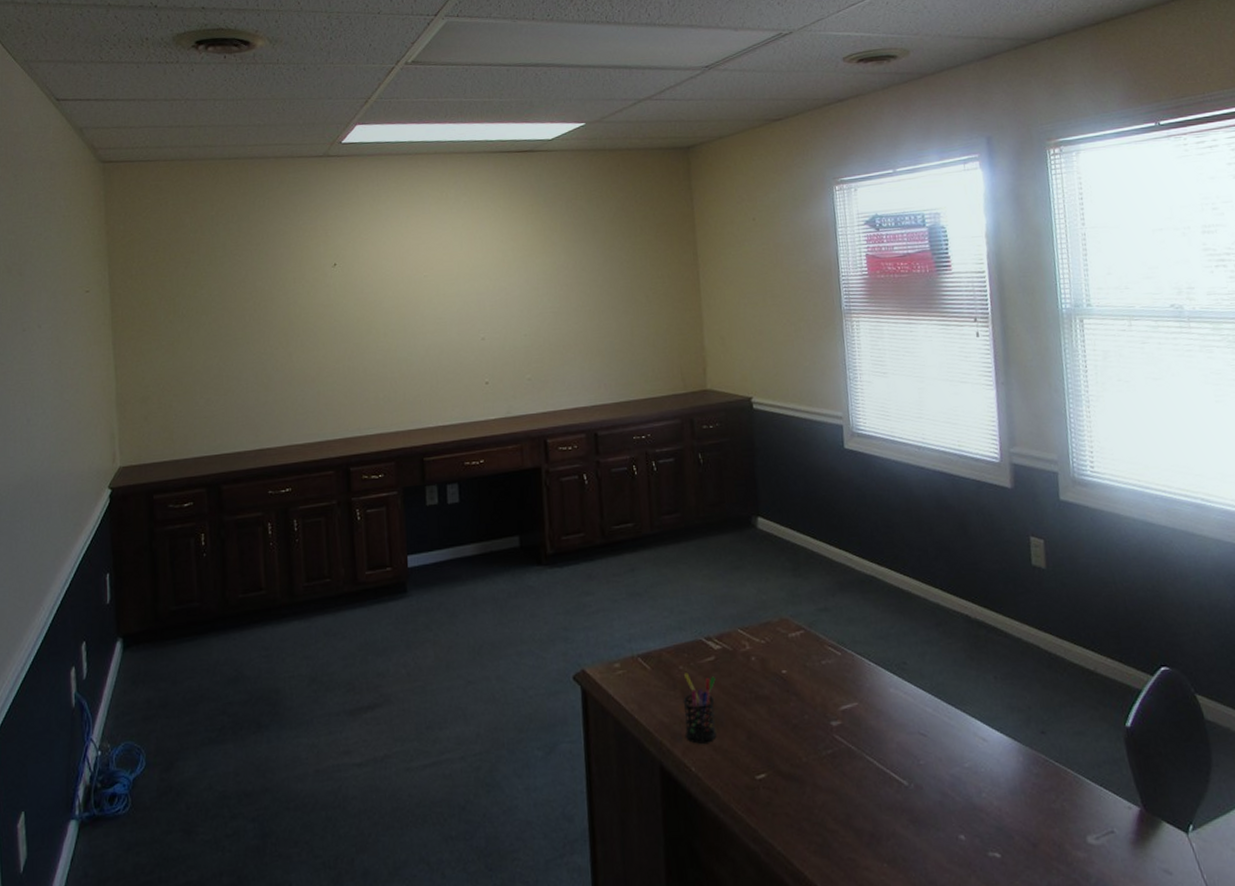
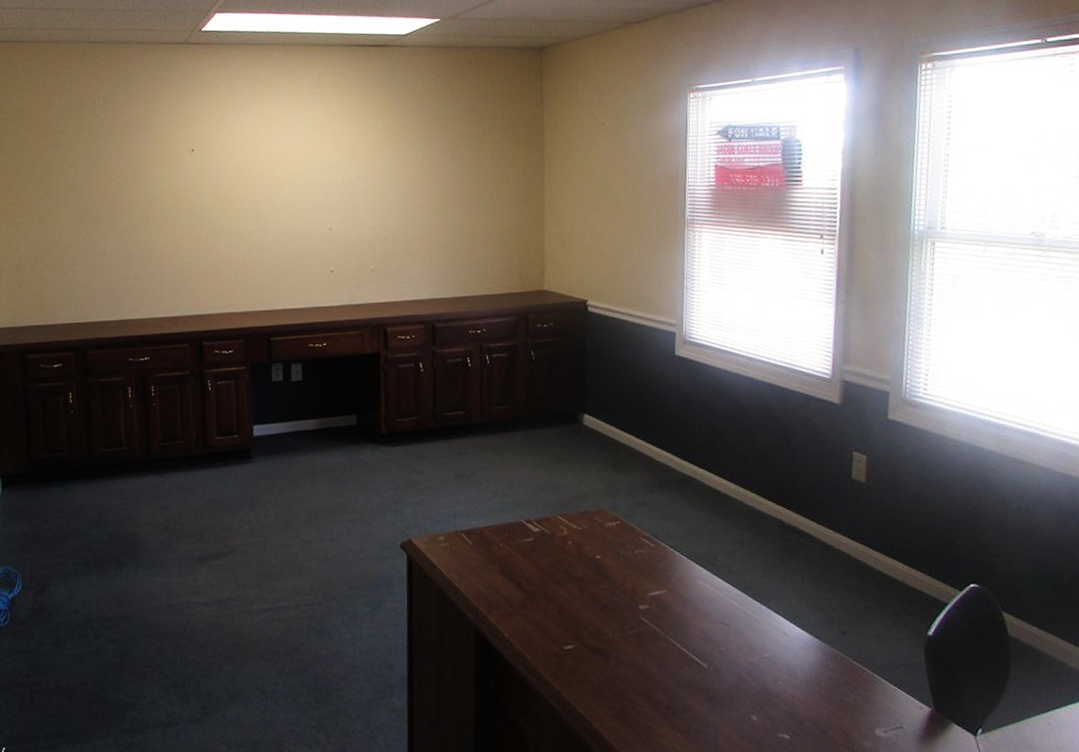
pen holder: present [683,673,717,744] -> none [501,550,533,614]

